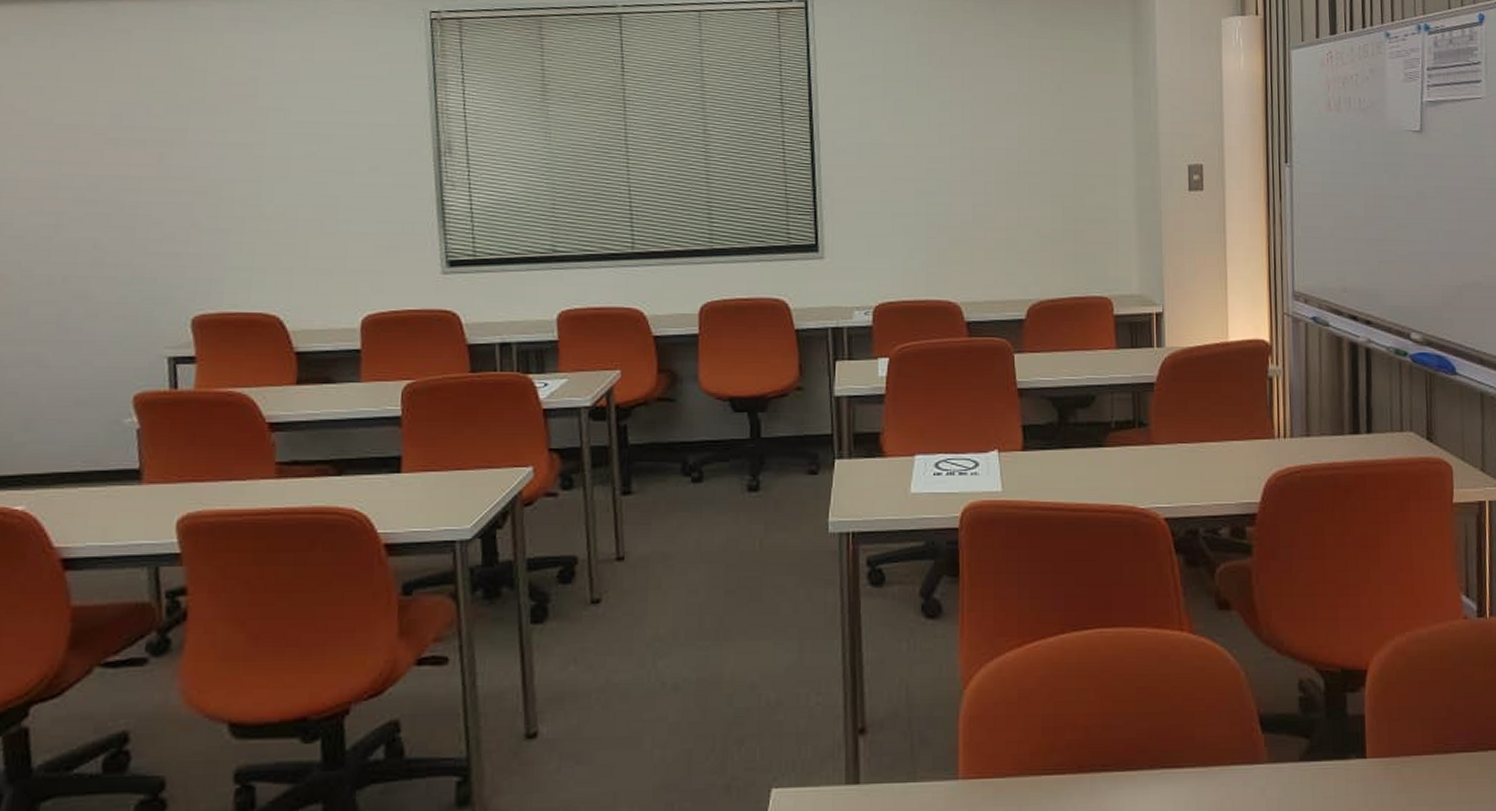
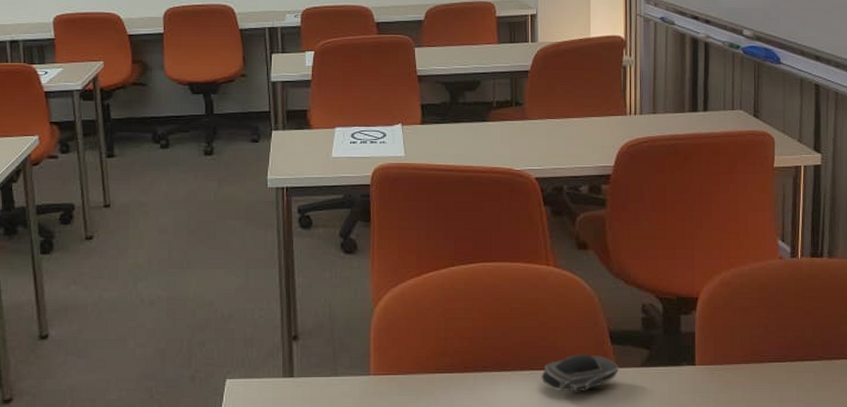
computer mouse: none [1175,746,1272,797] -> present [541,354,619,392]

